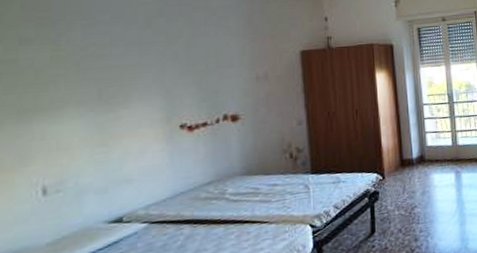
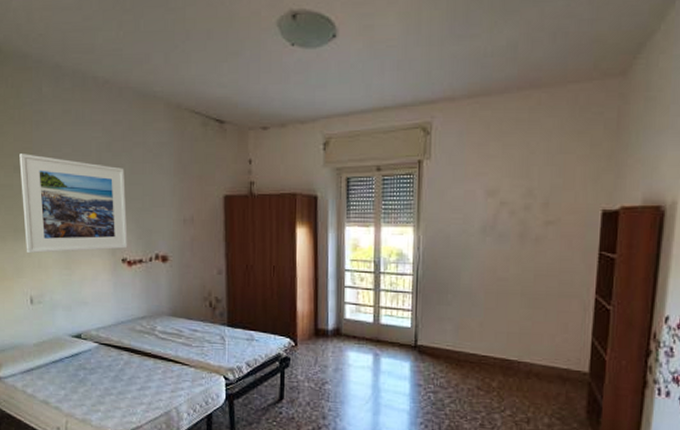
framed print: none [29,23,188,136] -> present [19,154,128,254]

